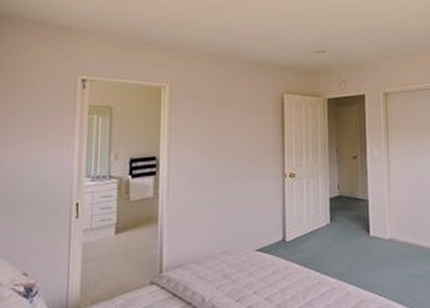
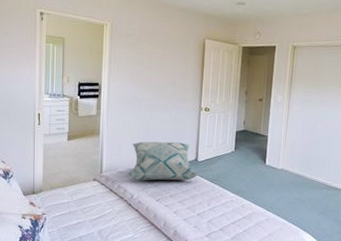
decorative pillow: none [196,220,288,277] -> present [127,141,198,181]

